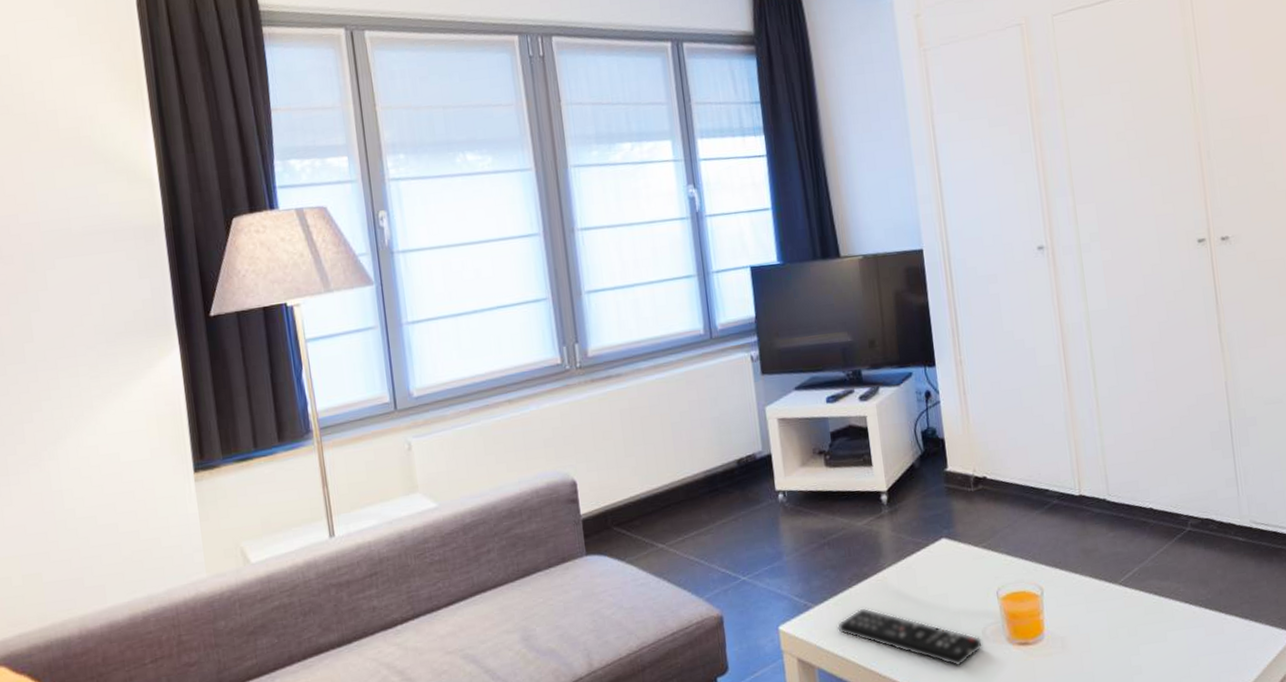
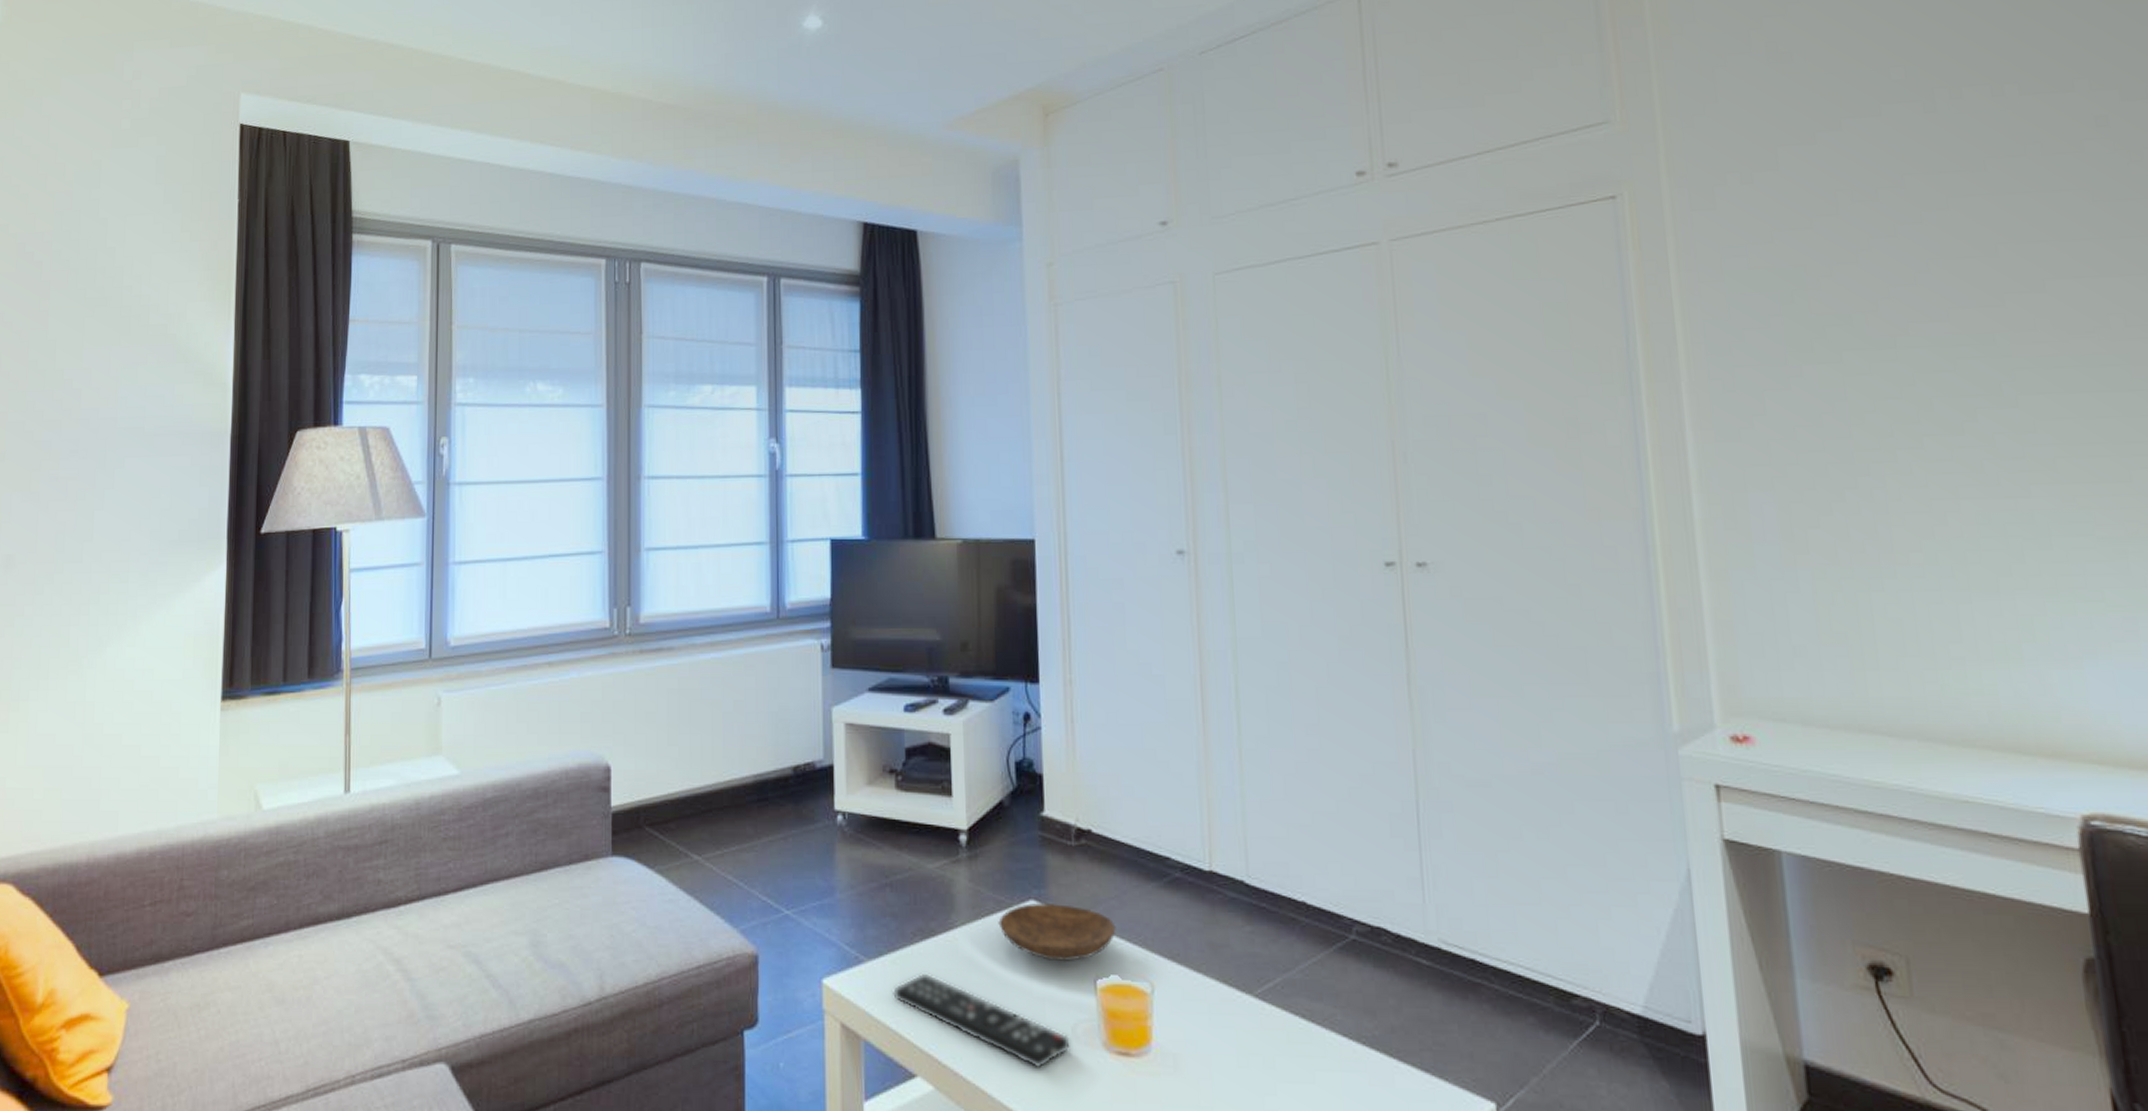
bowl: none [918,537,1011,583] -> present [998,902,1116,961]

